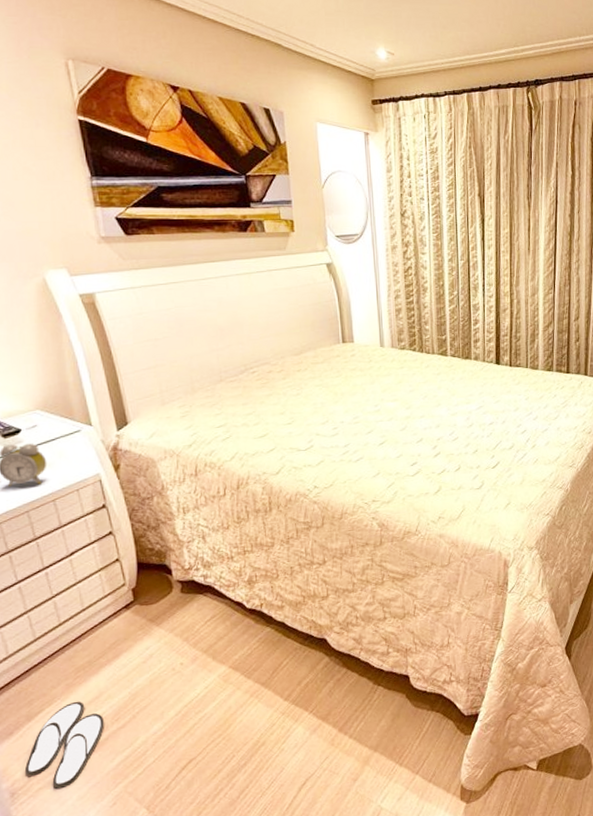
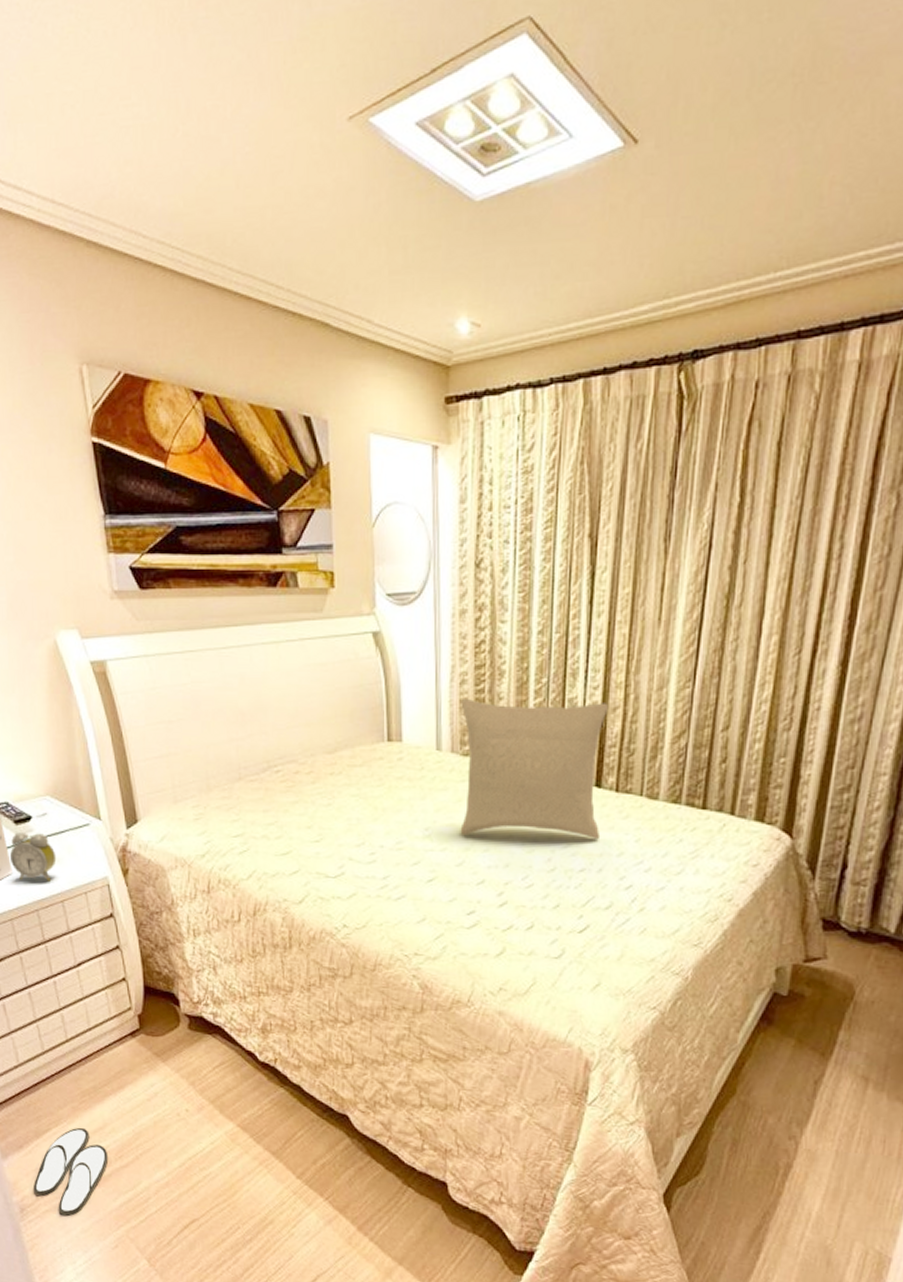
pillow: none [396,306,502,408] -> present [460,698,609,840]

